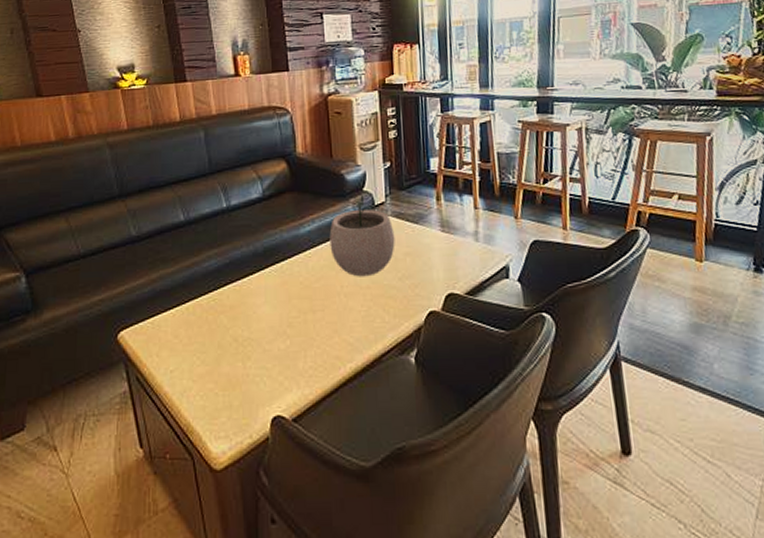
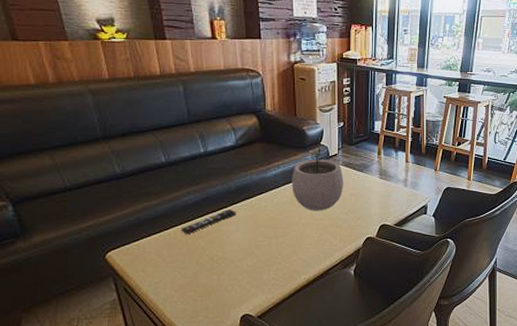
remote control: none [200,277,264,310] -> present [180,209,236,235]

